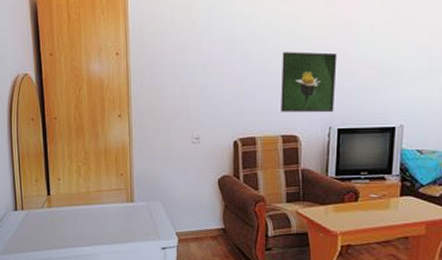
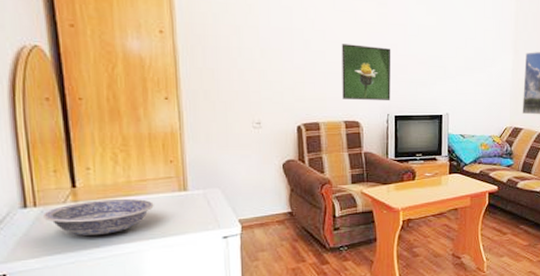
bowl: none [28,207,107,237] -> present [43,199,154,236]

